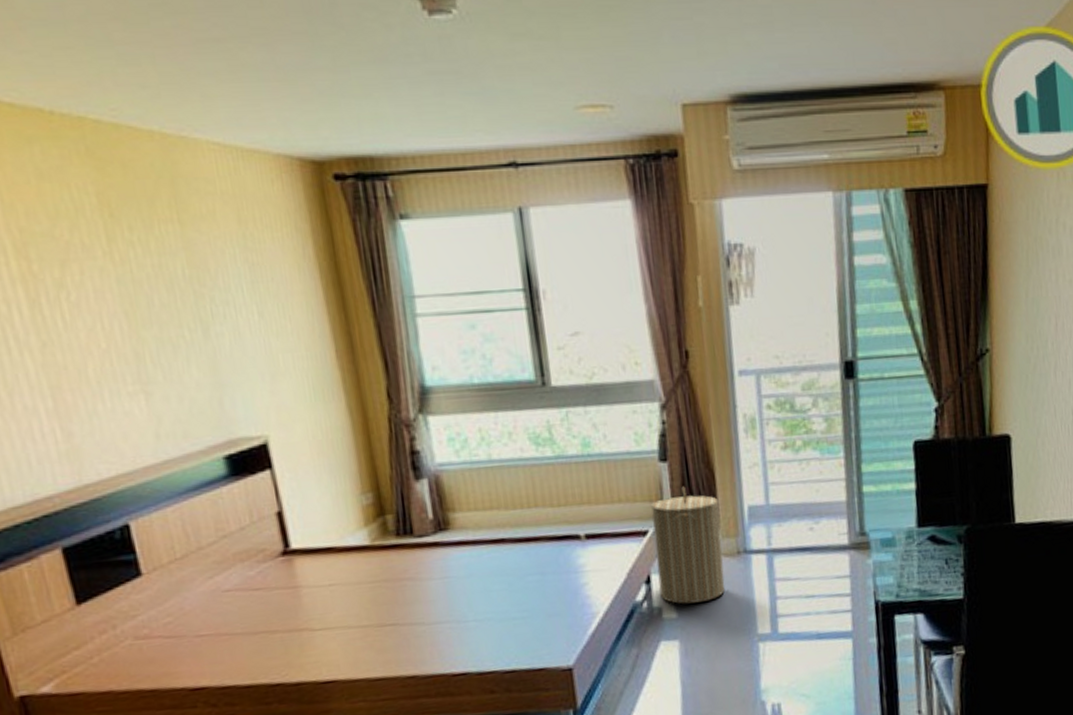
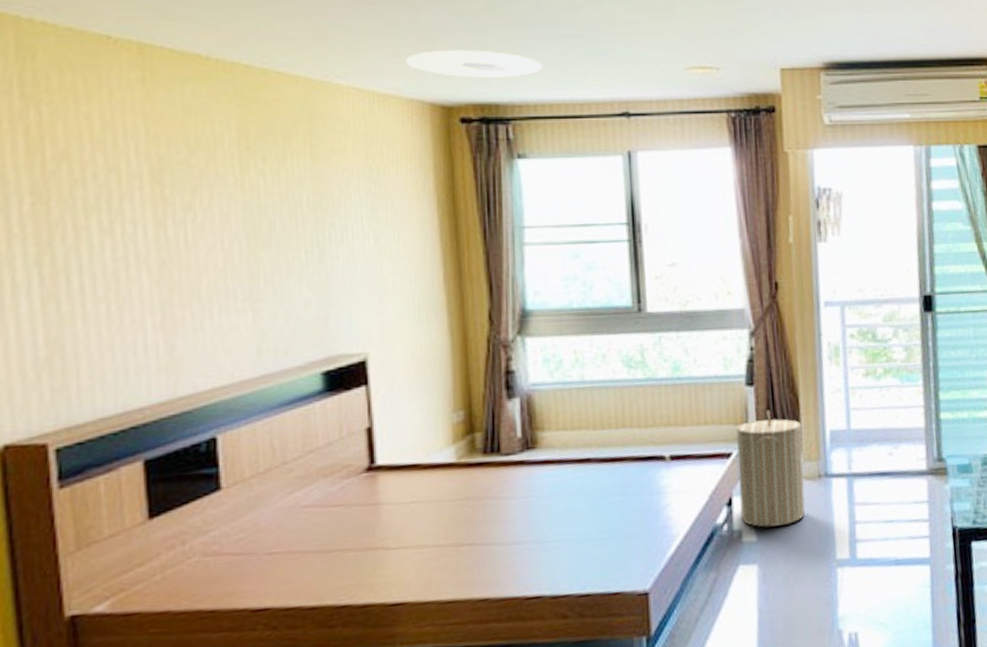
ceiling light: none [266,92,417,128] -> present [406,49,542,79]

